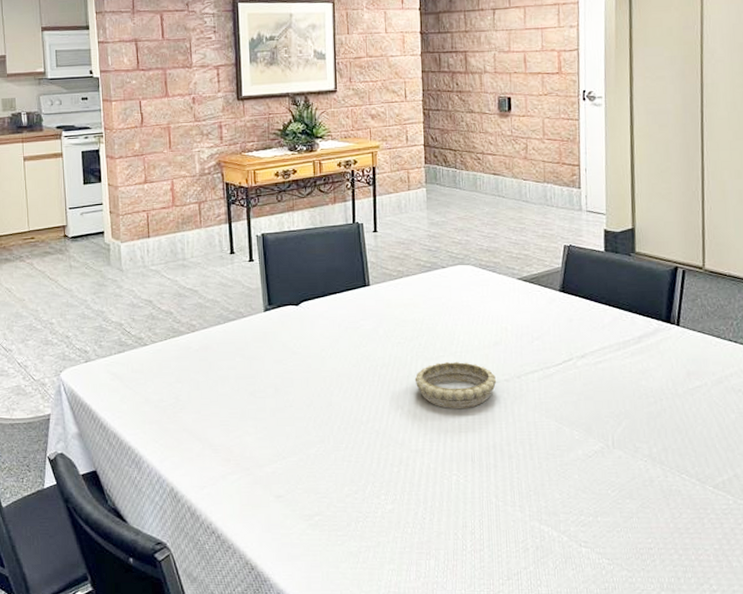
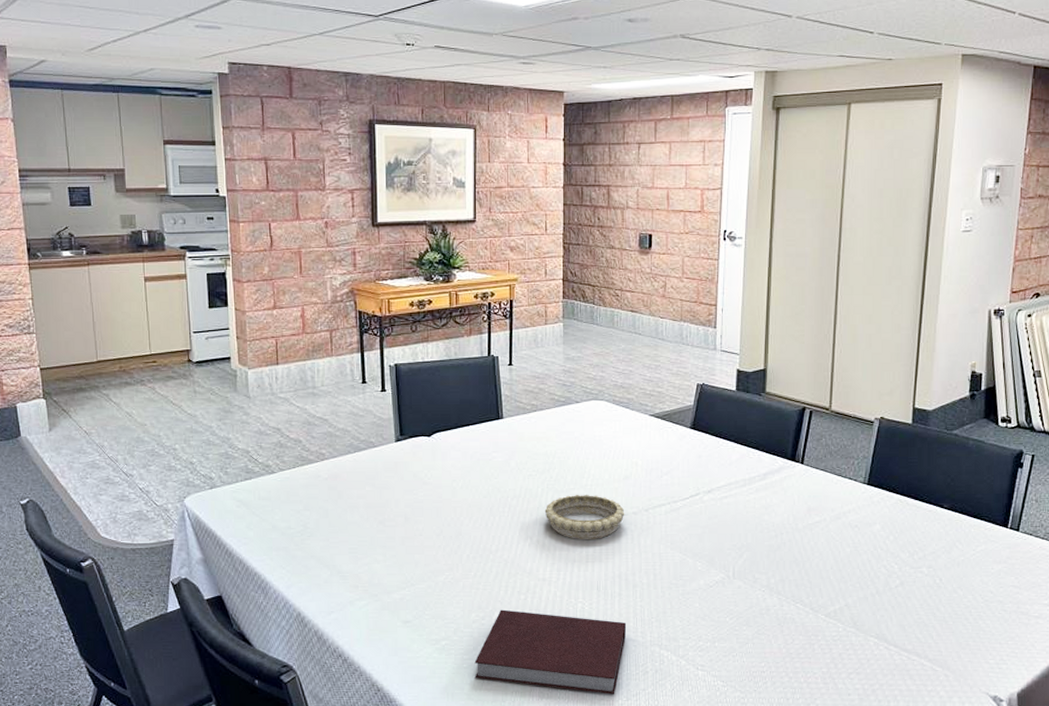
notebook: none [349,483,504,573] -> present [474,609,627,694]

